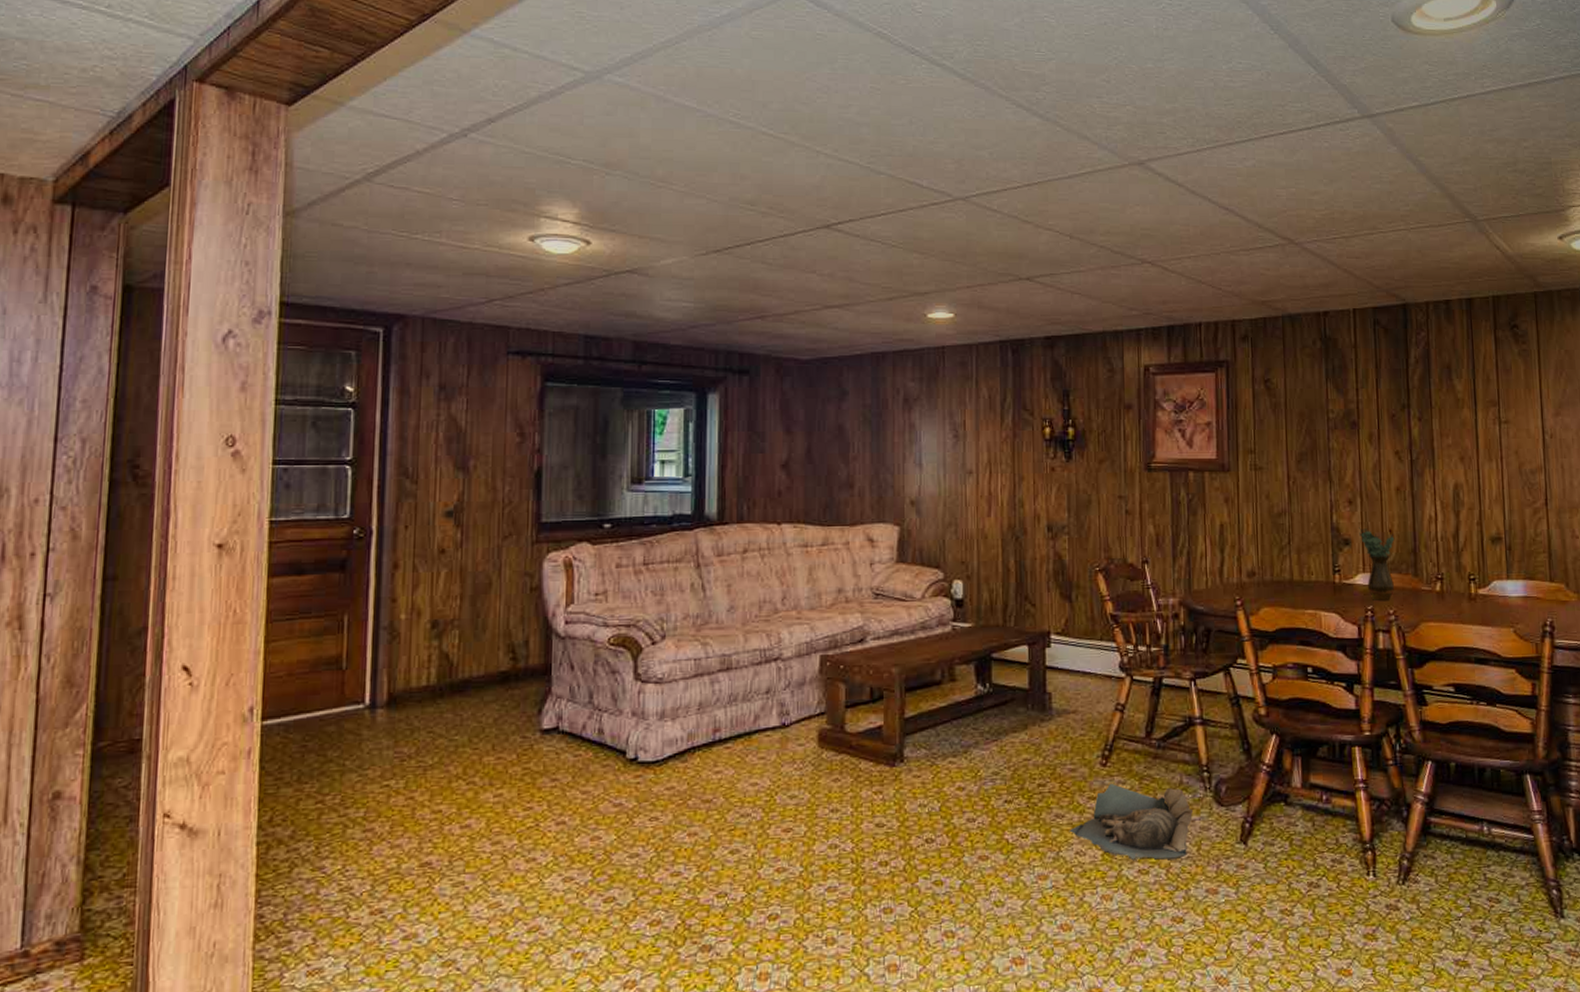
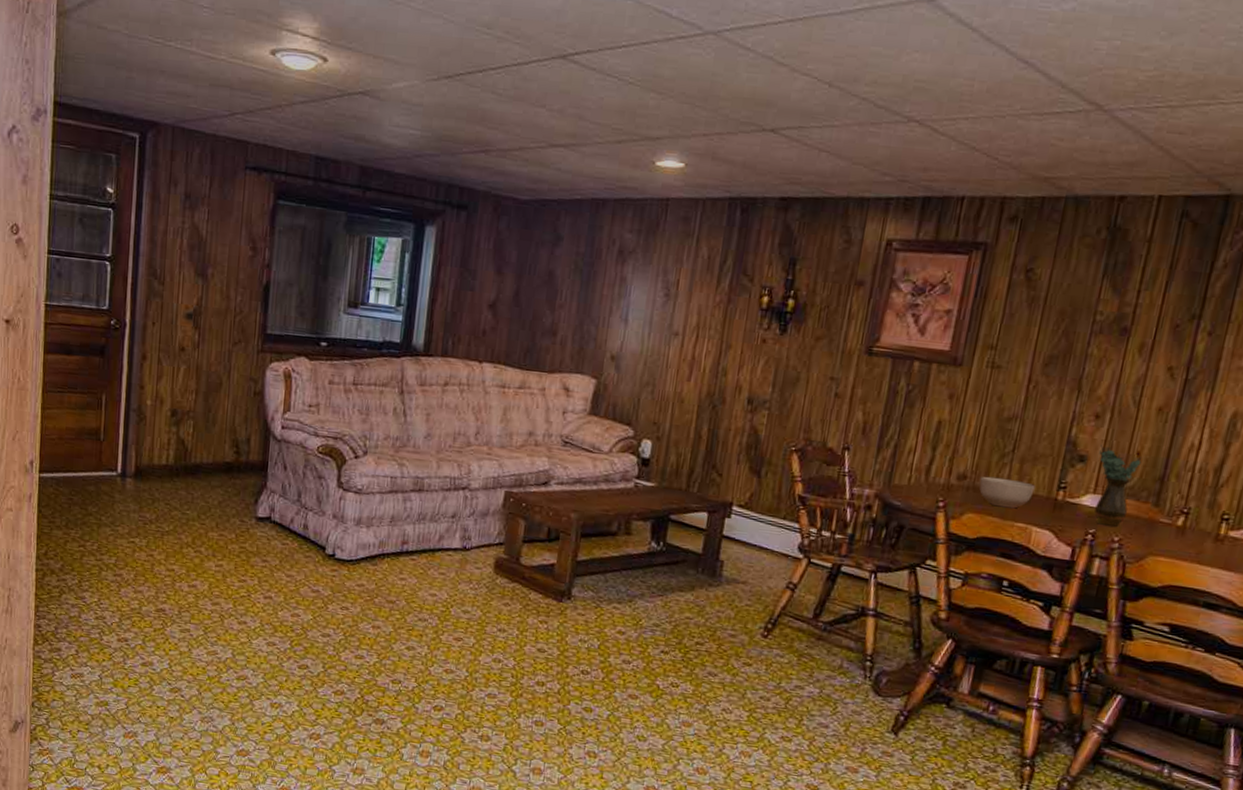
cat: present [1069,783,1193,861] -> none [719,654,847,734]
bowl: none [1267,569,1315,597] -> present [979,476,1036,509]

